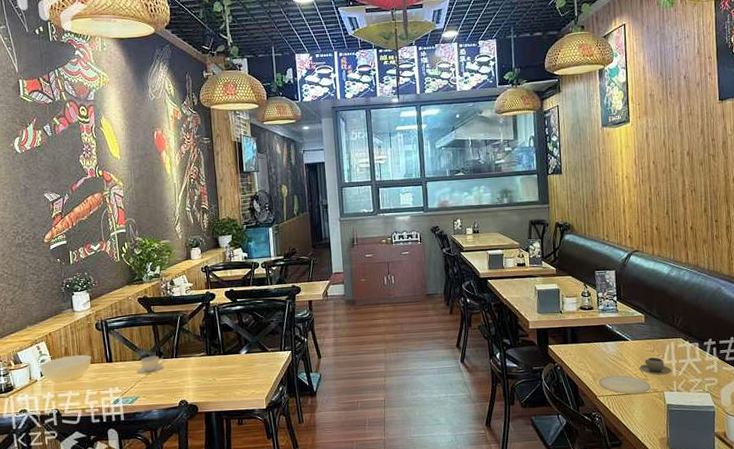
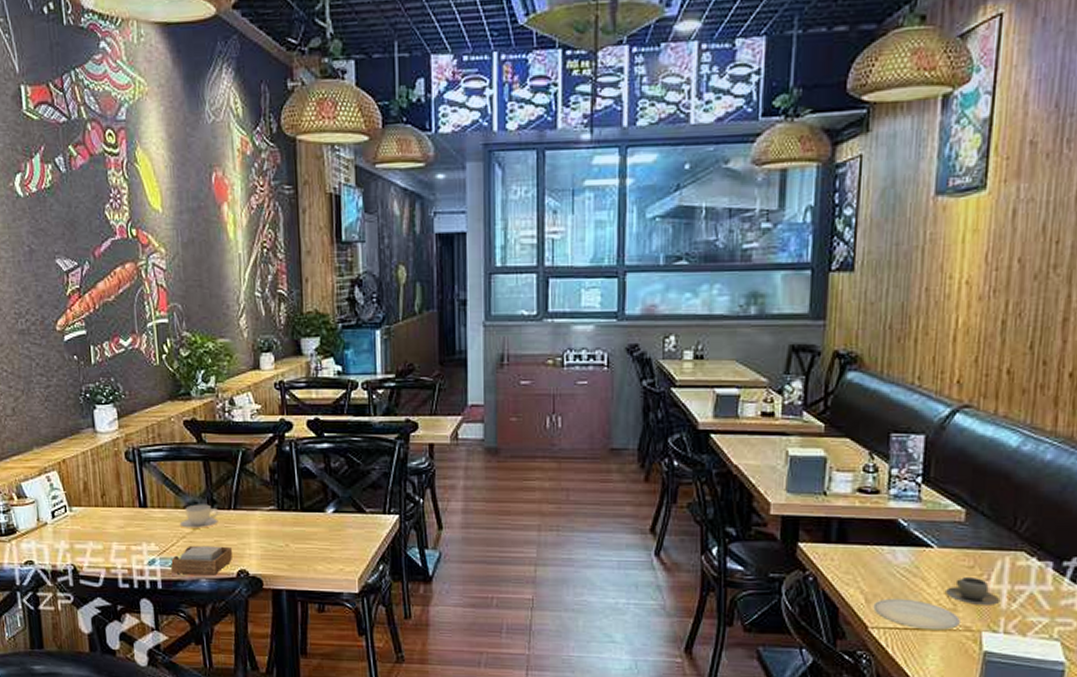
bowl: present [39,354,92,383] -> none [50,493,120,530]
napkin holder: none [130,384,175,408] -> present [171,545,232,574]

